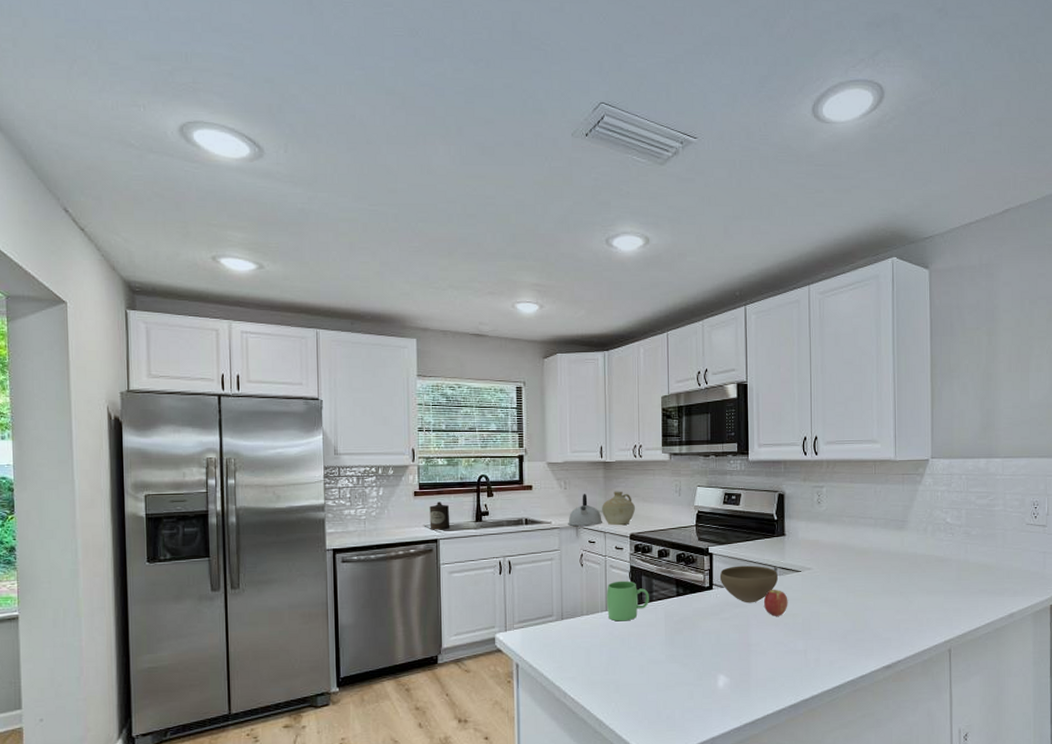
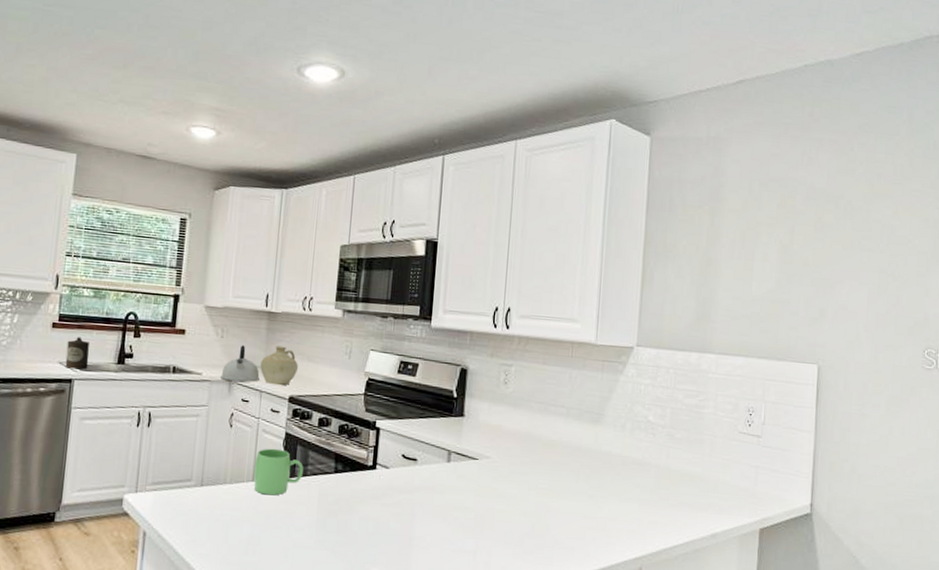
bowl: present [719,565,778,603] -> none [385,445,451,490]
fruit: present [764,589,788,616] -> none [433,476,461,508]

